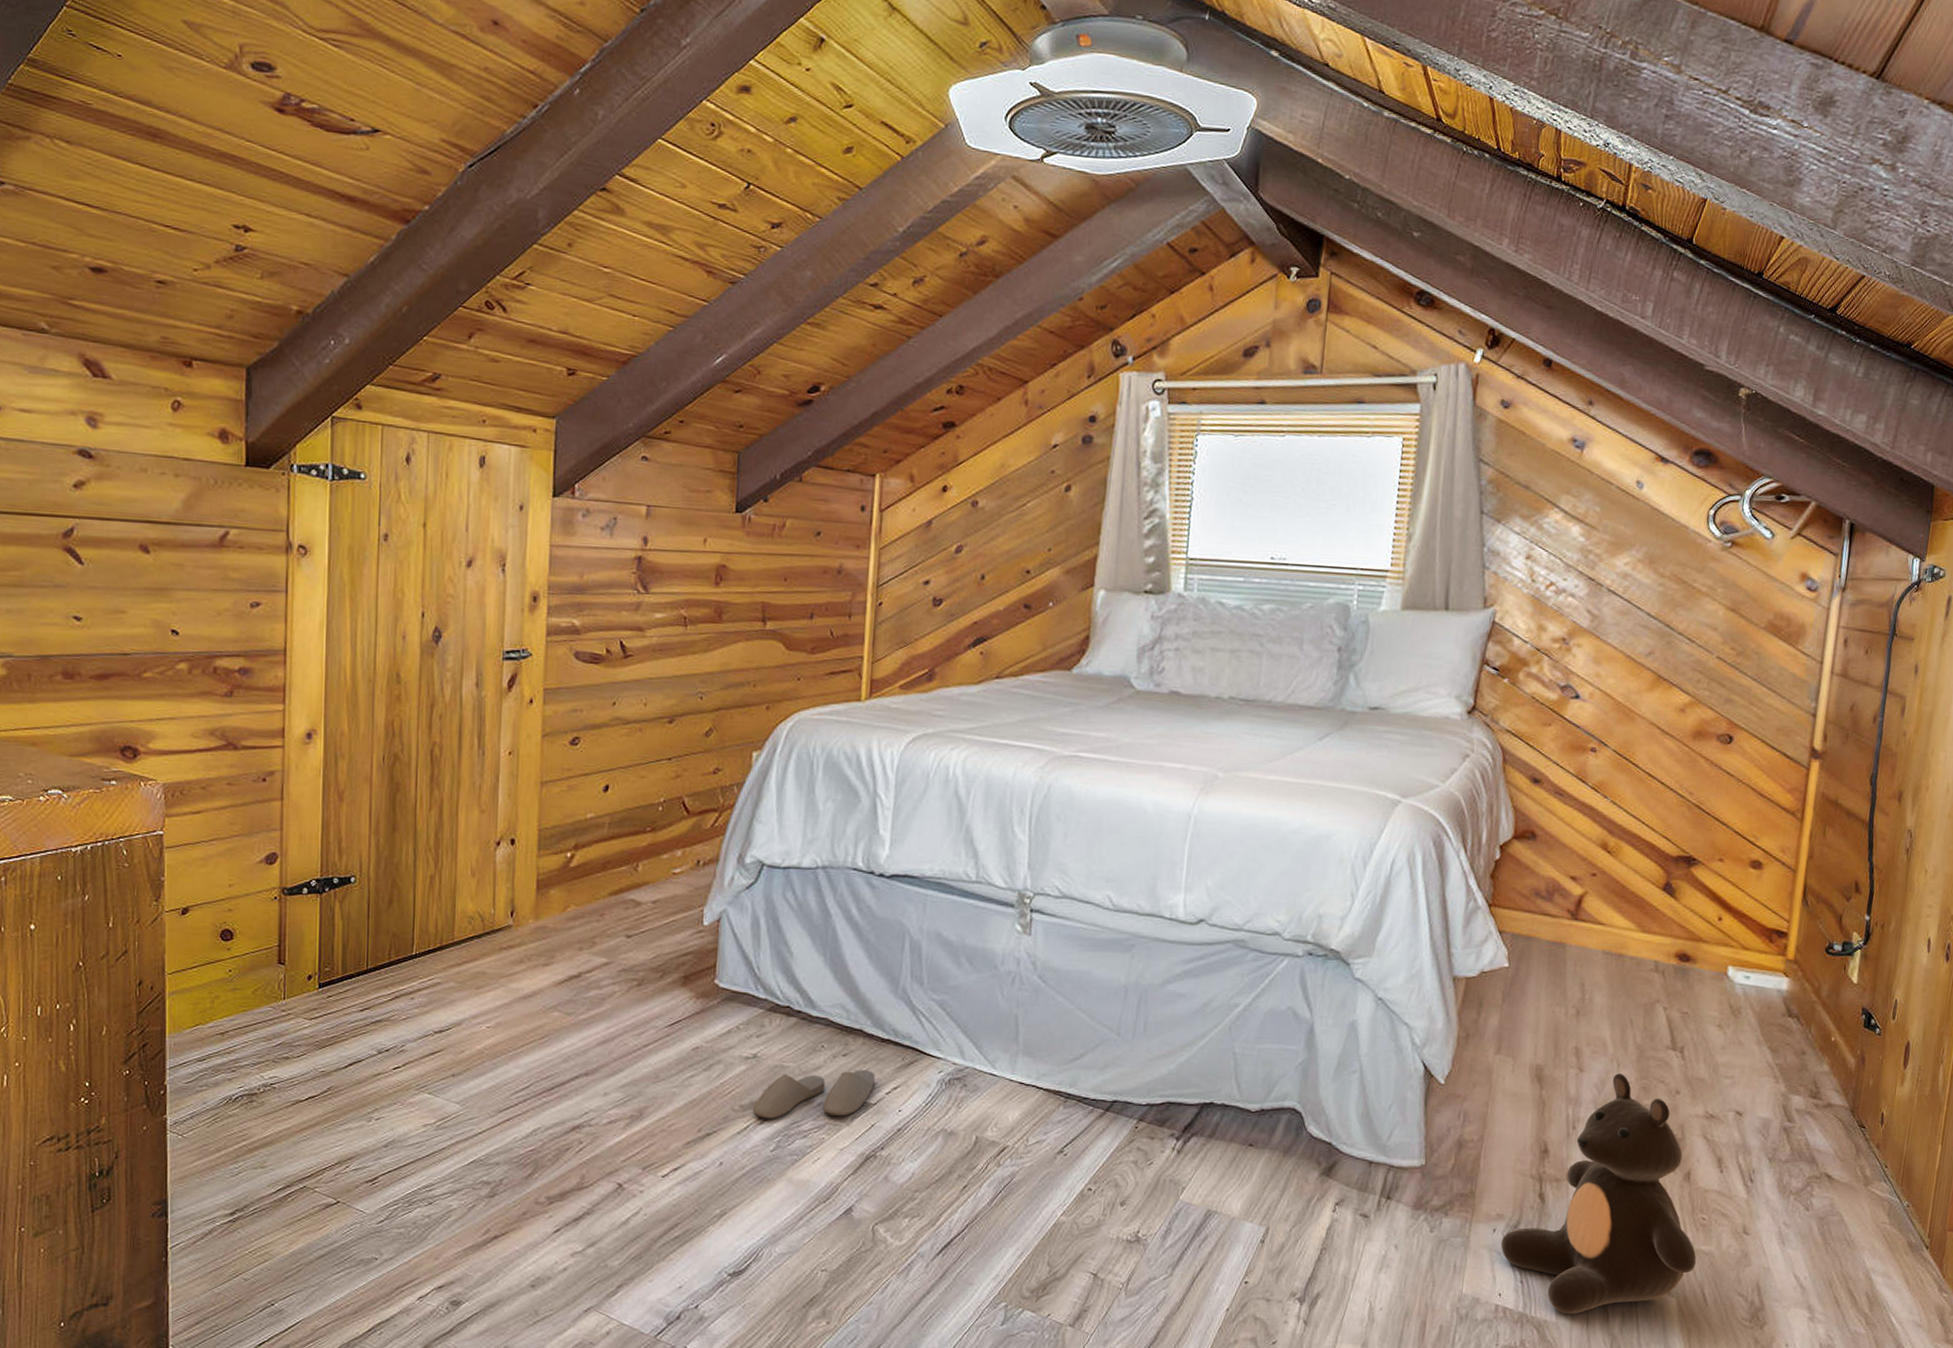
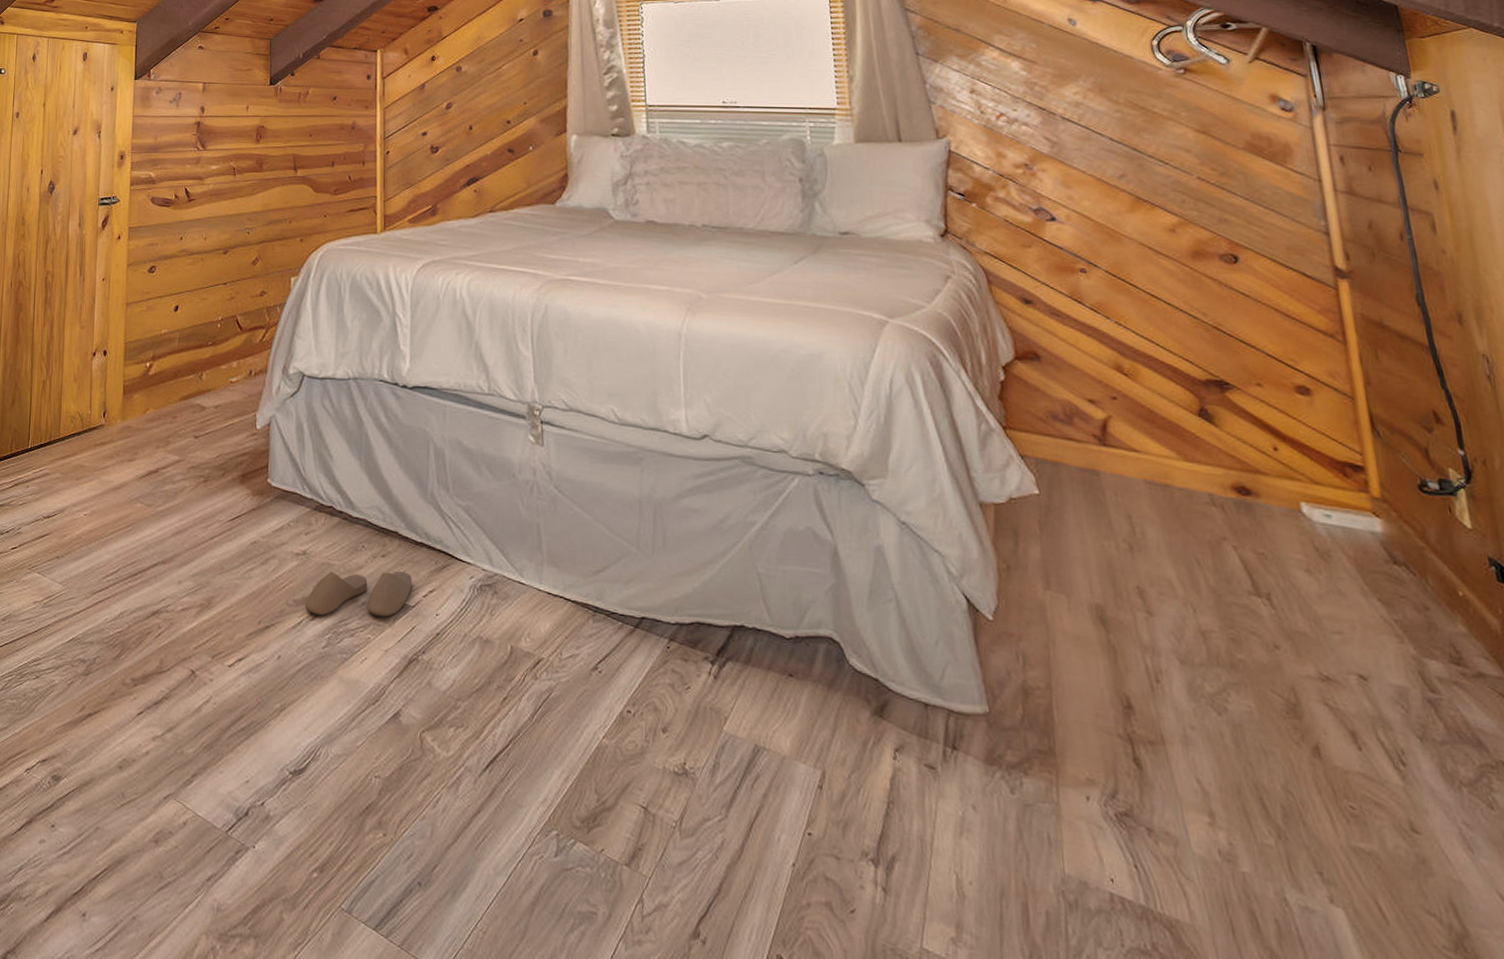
teddy bear: present [1500,1073,1697,1314] -> none [1099,620,1358,916]

